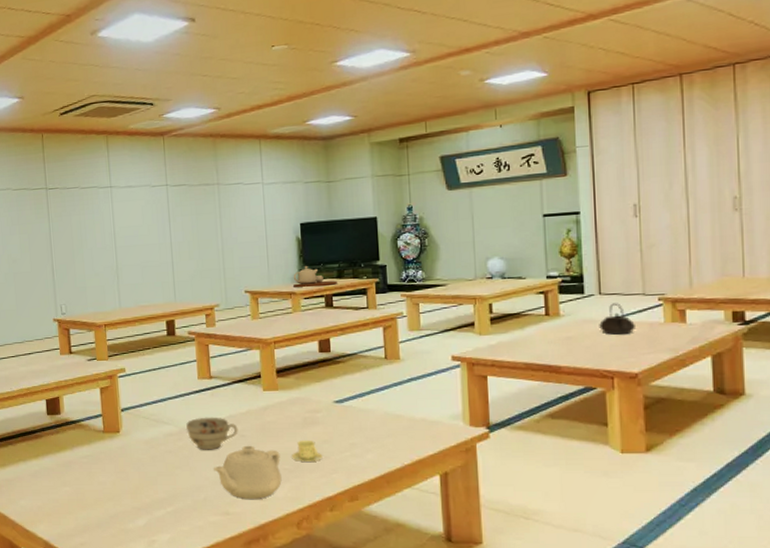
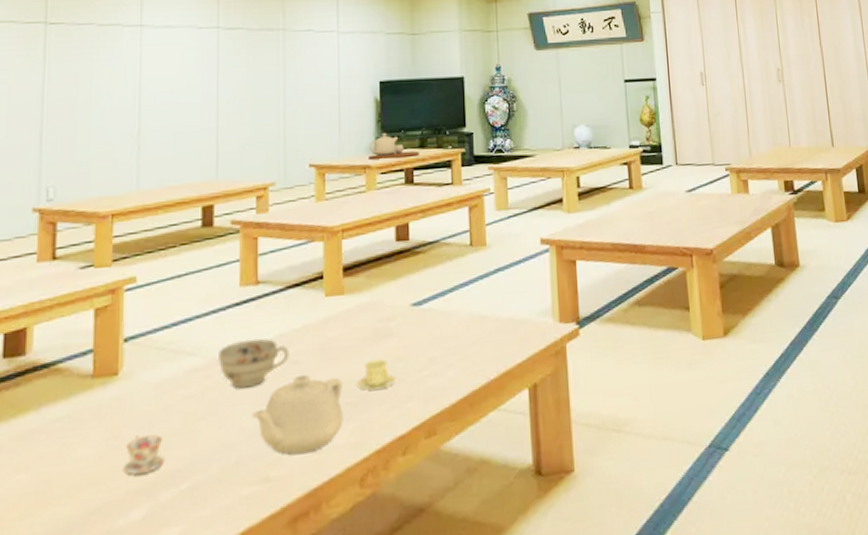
teacup: none [129,473,156,497] -> present [123,434,165,475]
teapot: present [599,303,635,335] -> none [677,174,708,208]

